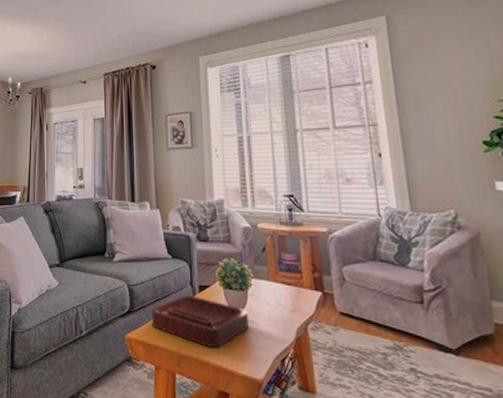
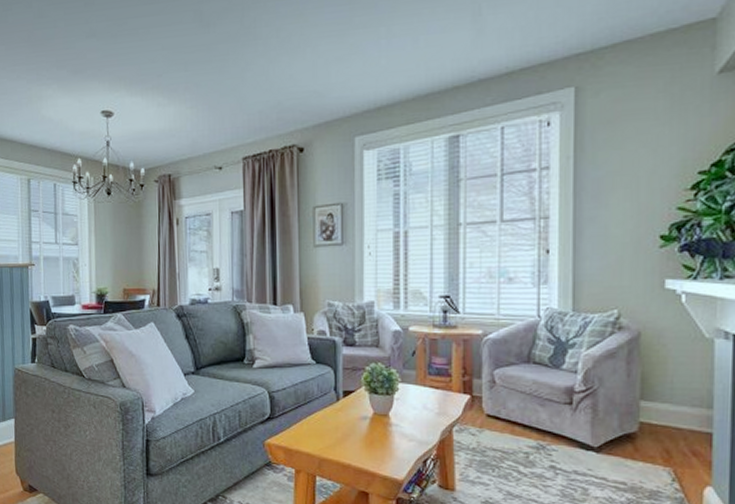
decorative tray: present [151,295,249,348] -> none [292,400,393,451]

